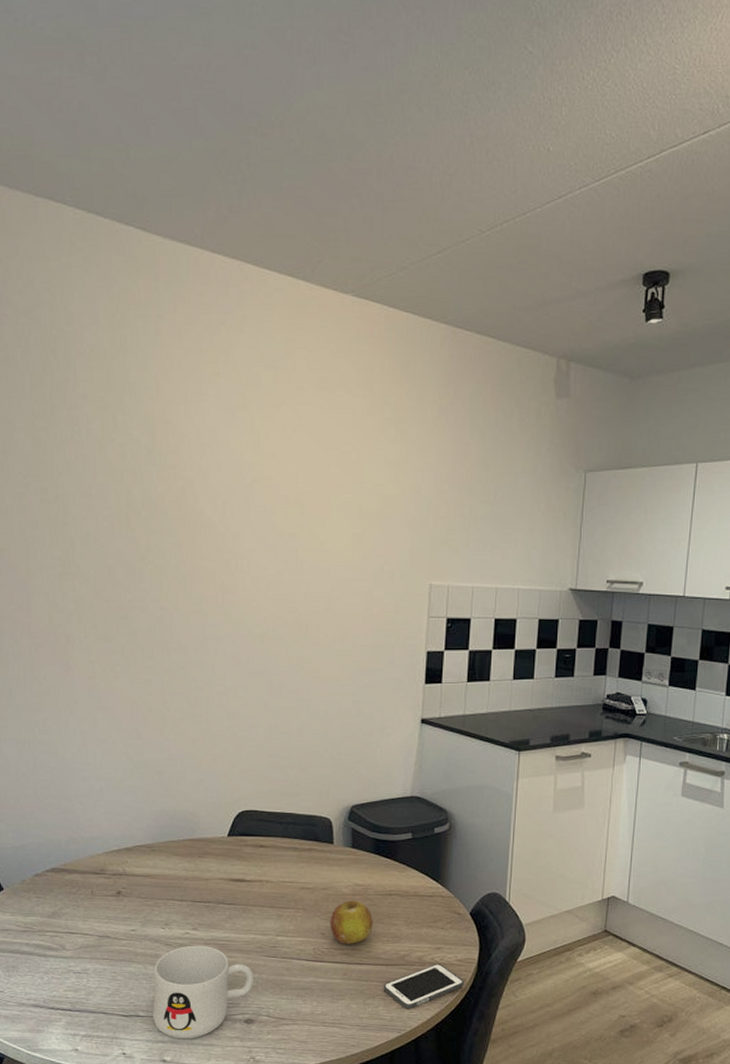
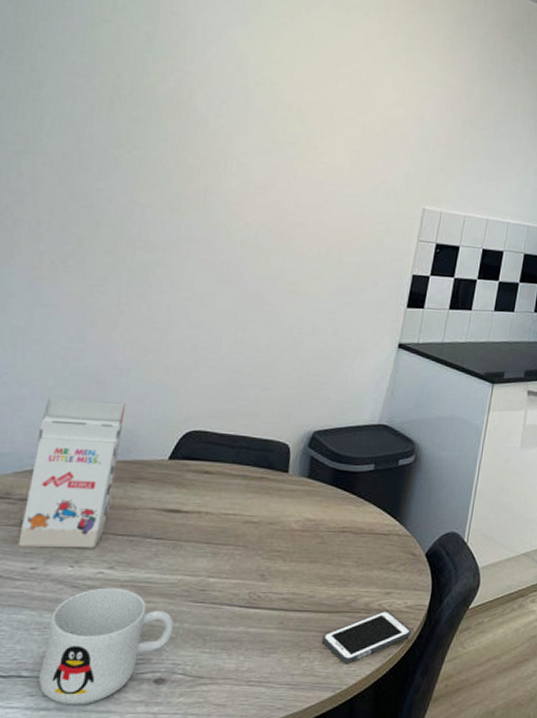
gift box: none [117,788,186,914] -> present [17,397,127,549]
fruit: present [330,900,373,944] -> none [271,537,321,588]

